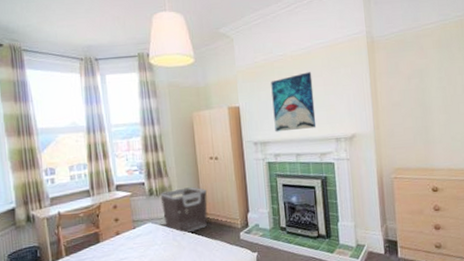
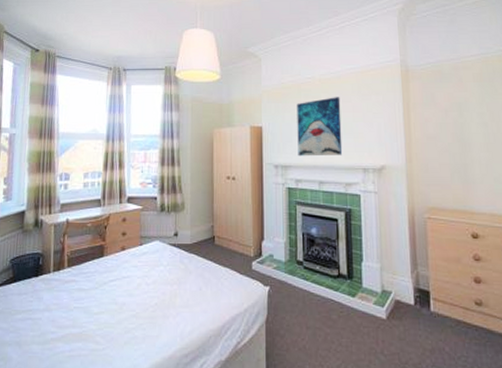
clothes hamper: present [160,187,208,234] -> none [171,207,220,257]

